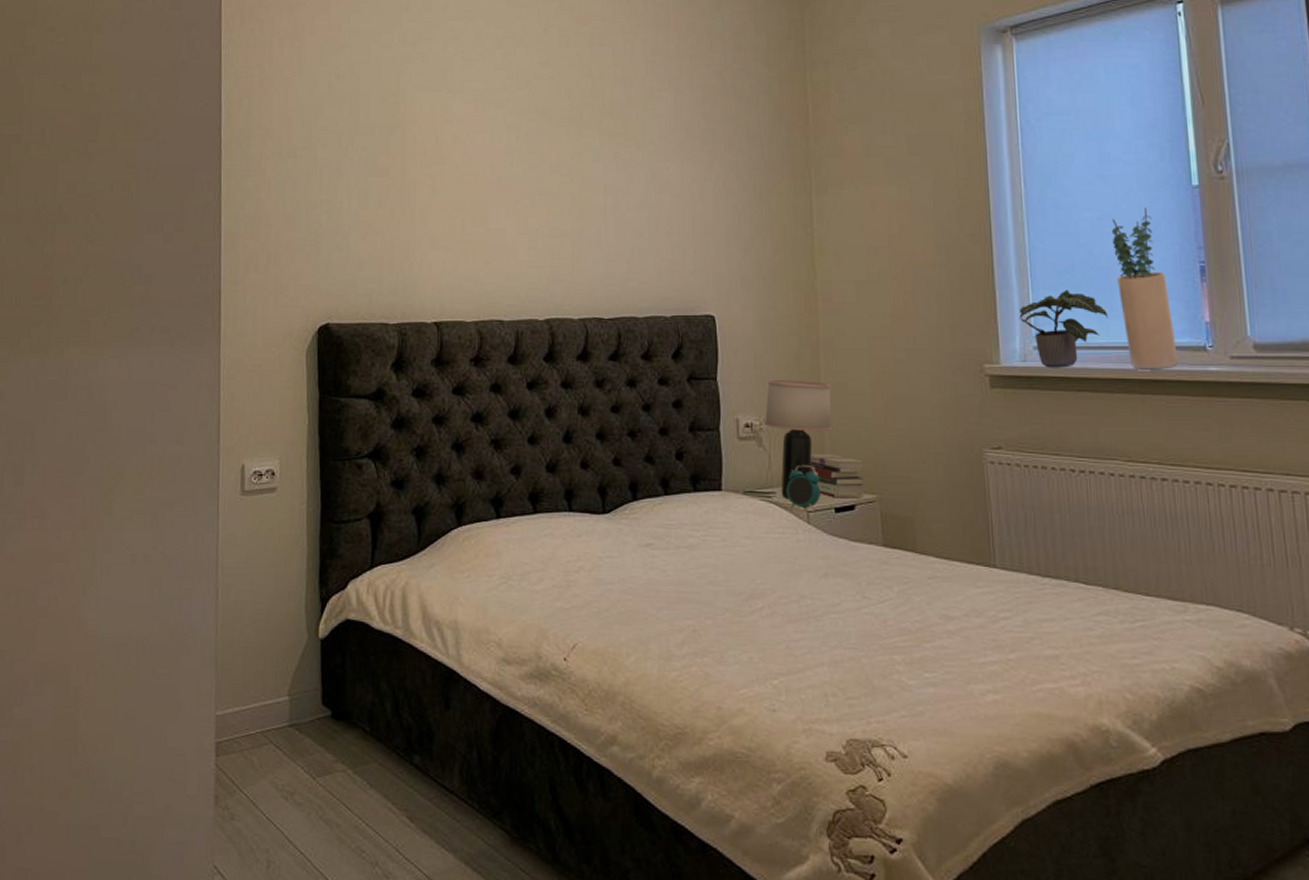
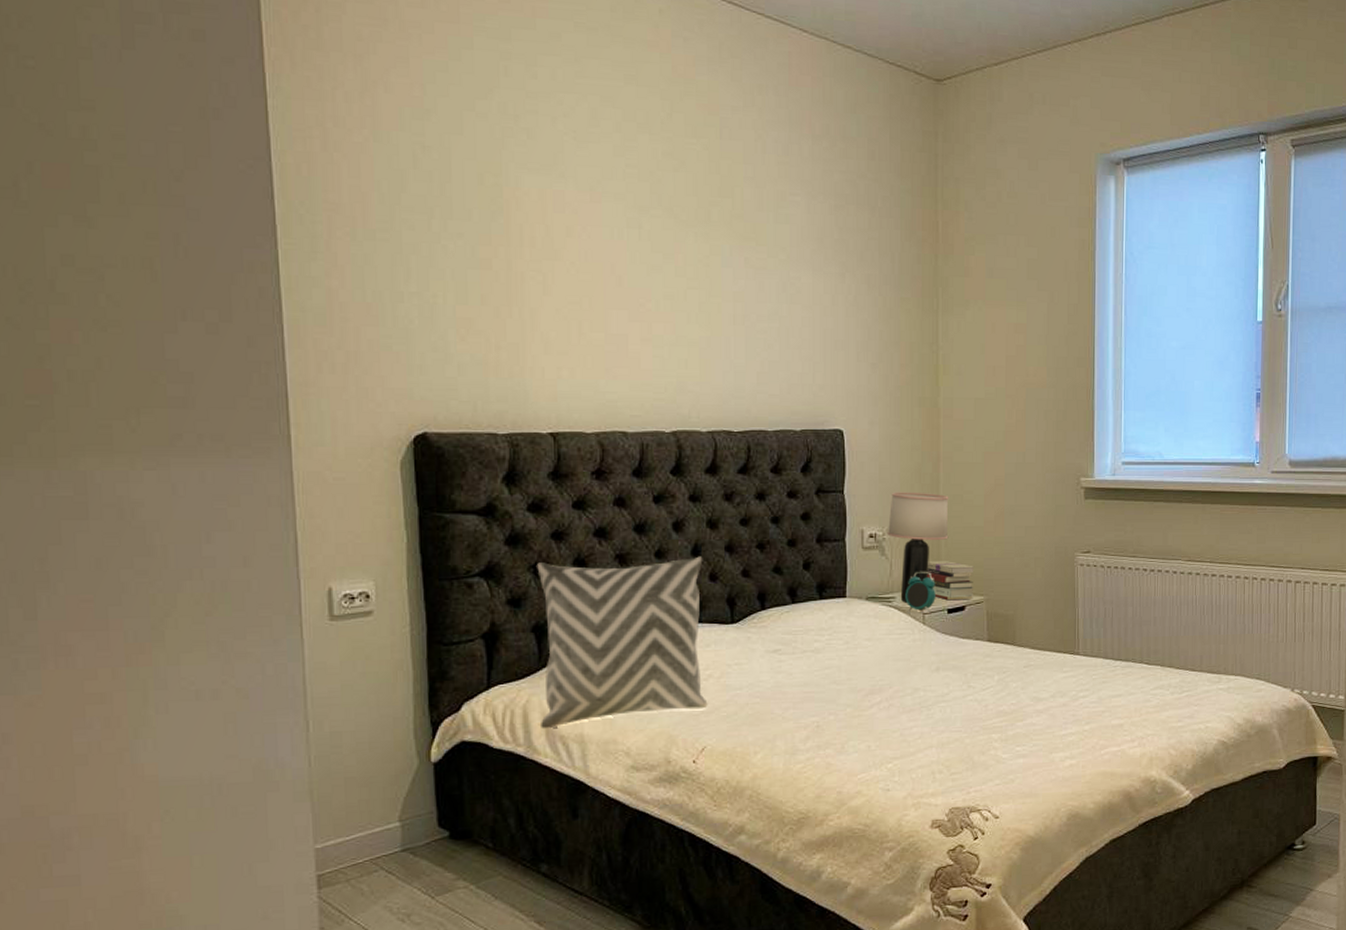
pillow: none [417,443,579,613] -> present [537,556,708,729]
potted plant: present [1019,289,1108,368] -> none [1112,411,1183,481]
vase: present [1111,207,1178,371] -> none [1191,339,1233,484]

